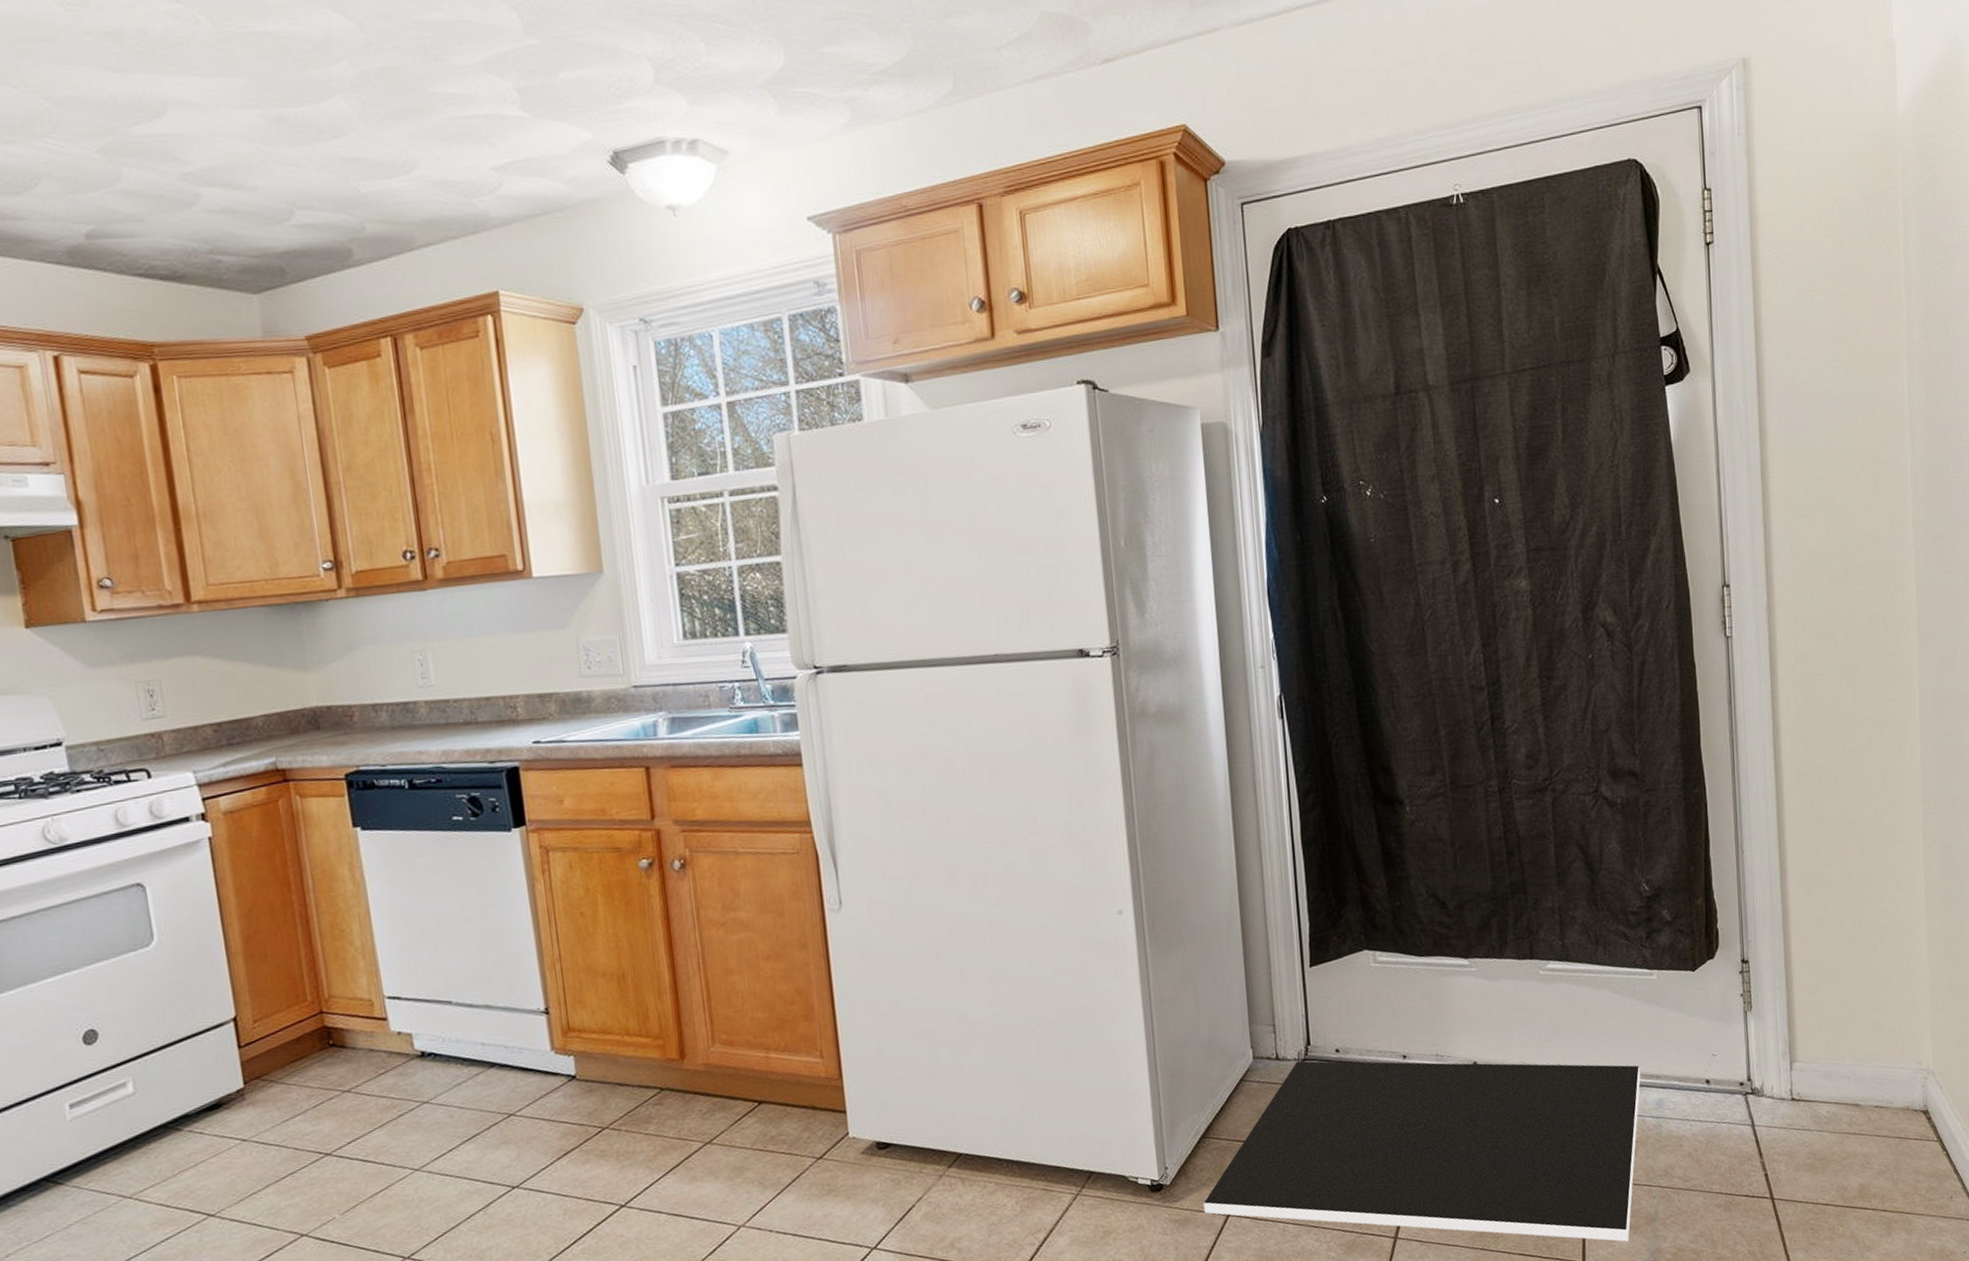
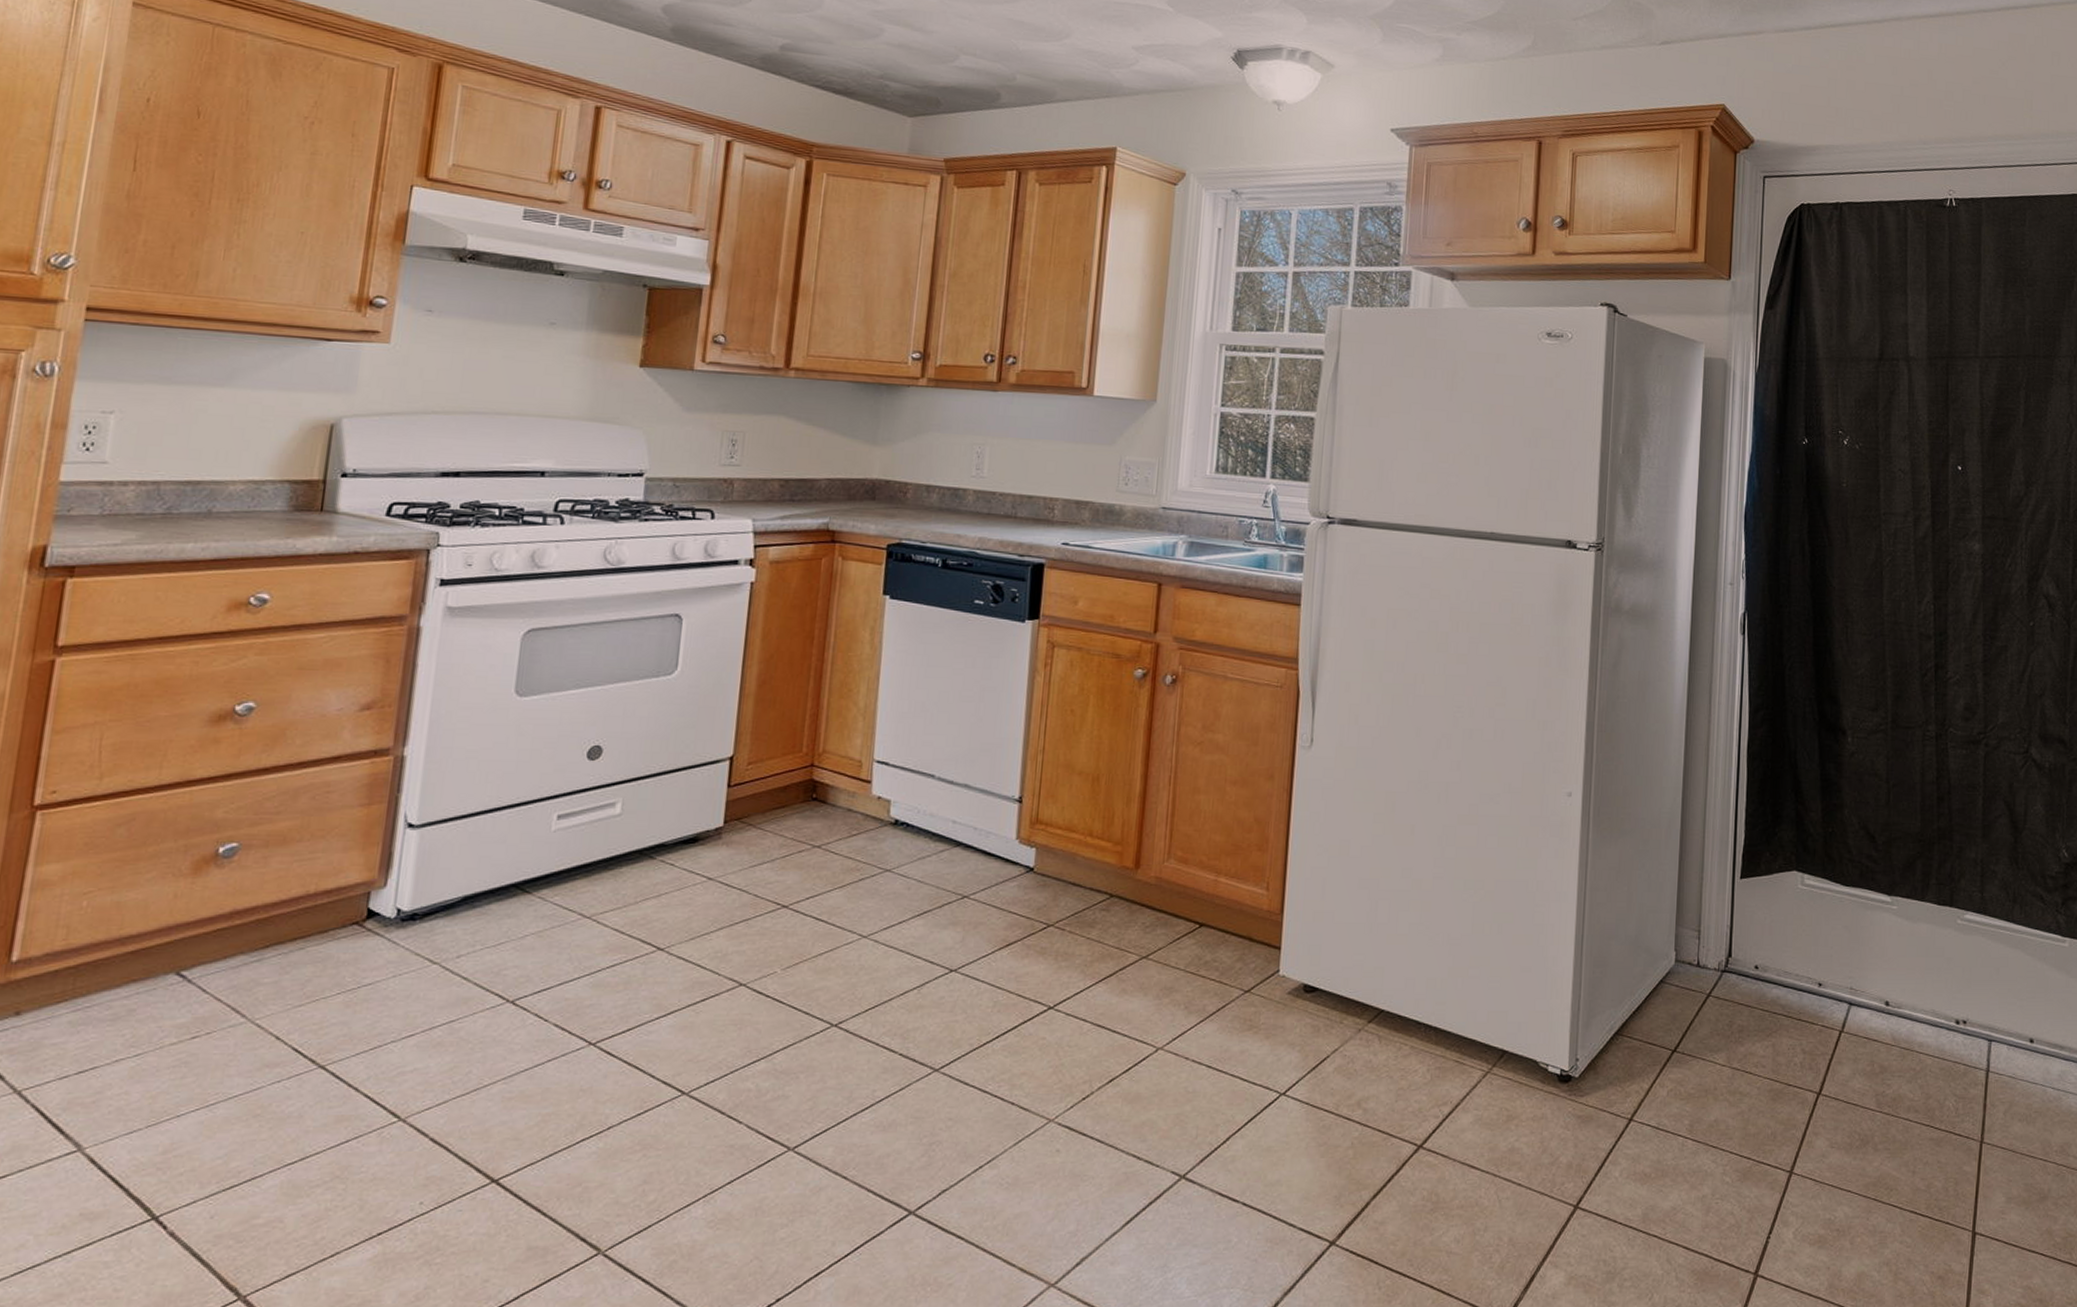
door mat: present [1203,1060,1641,1242] -> none [1607,971,2046,1217]

